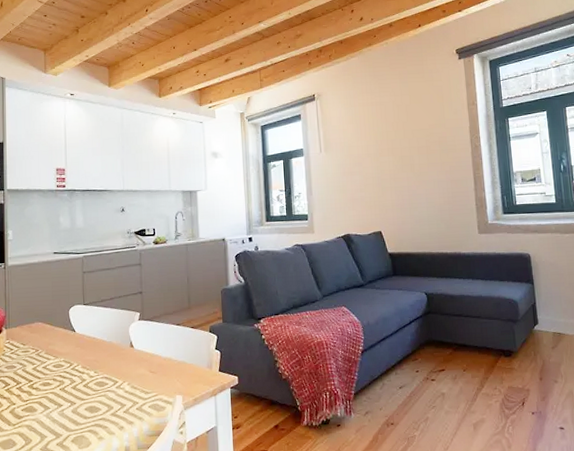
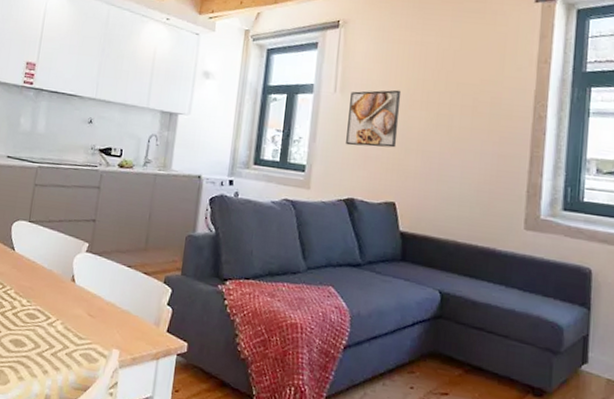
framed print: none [333,142,375,193] -> present [346,90,402,148]

